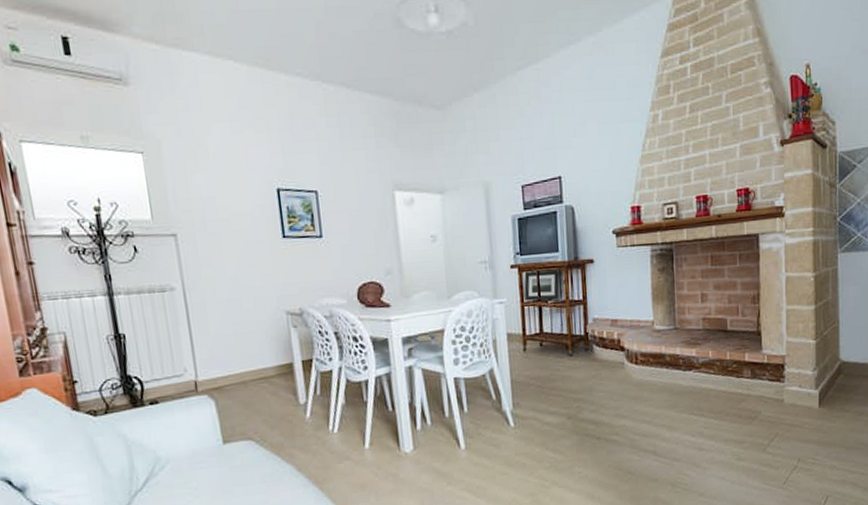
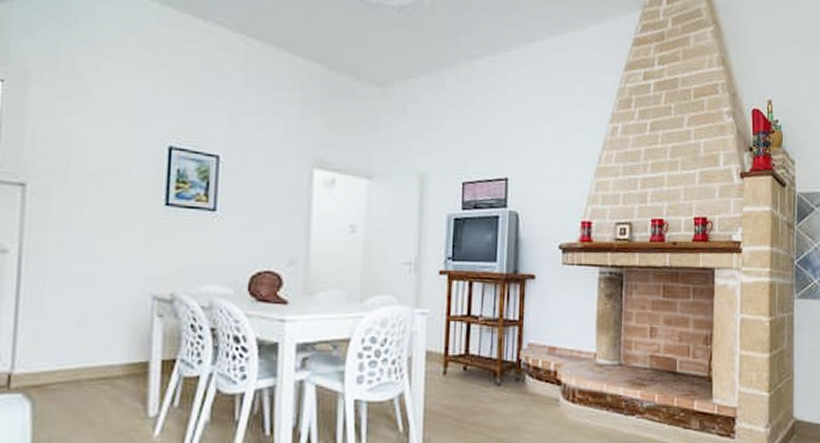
picture frame: present [524,270,560,301] -> none [452,280,494,317]

